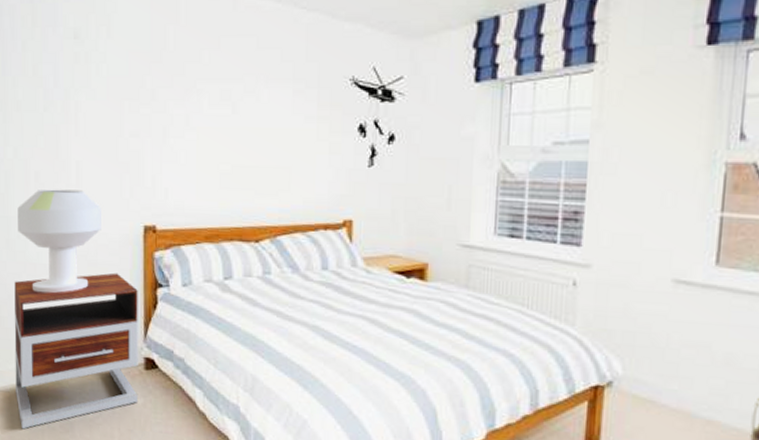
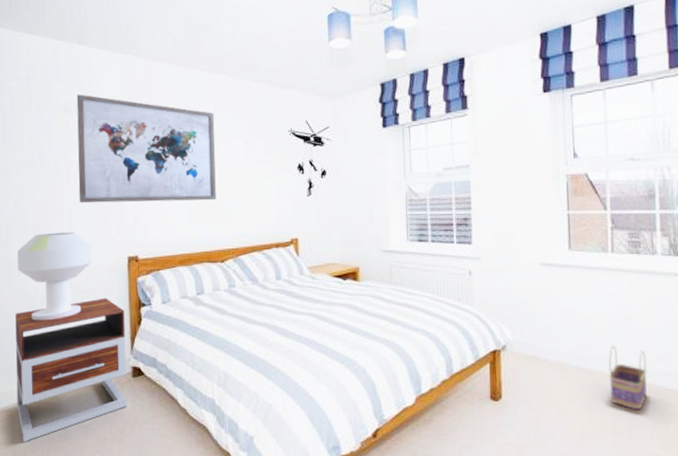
wall art: none [88,17,256,164] -> present [76,94,216,203]

